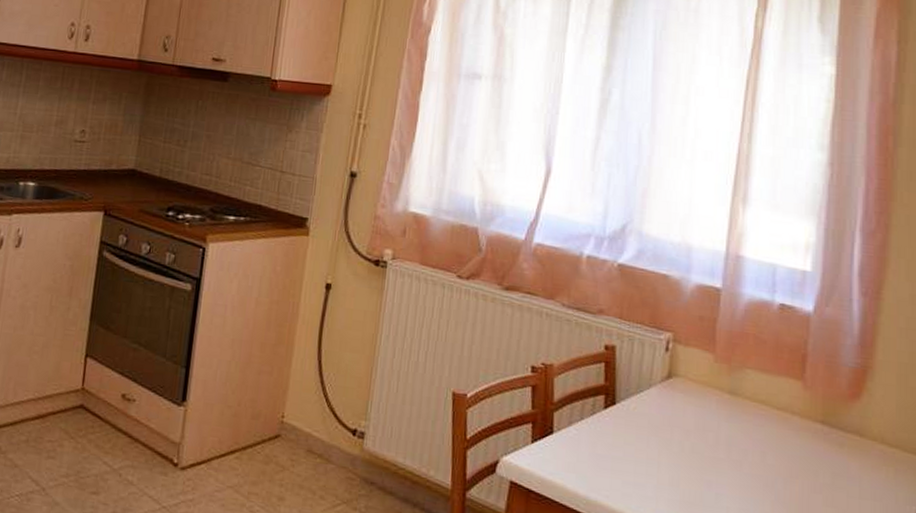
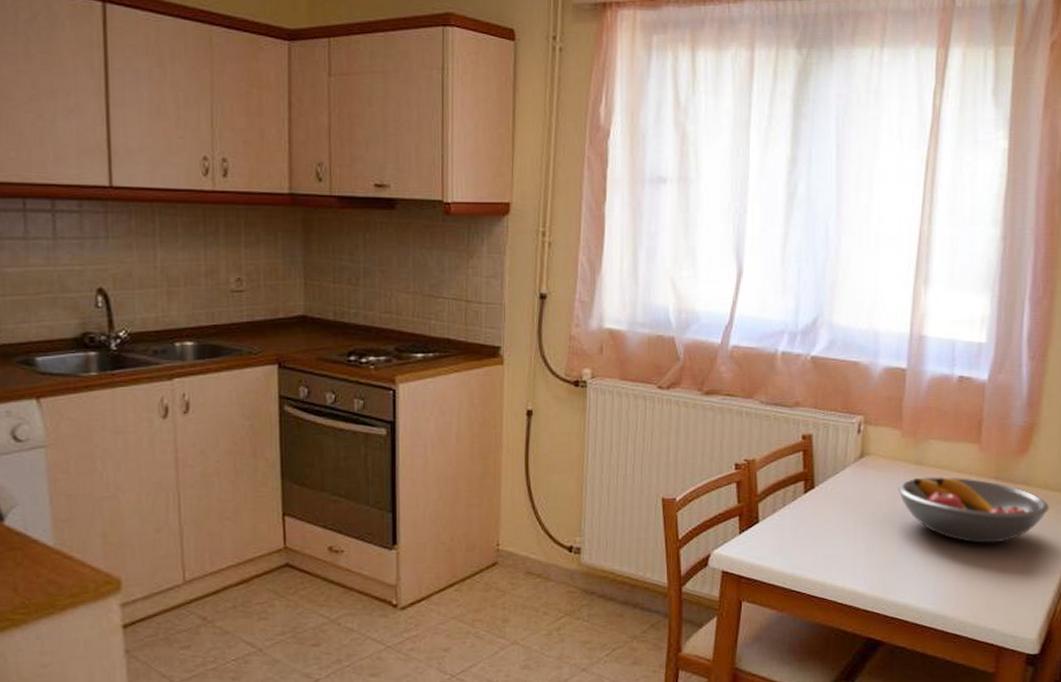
fruit bowl: none [709,408,888,498] -> present [898,477,1050,543]

